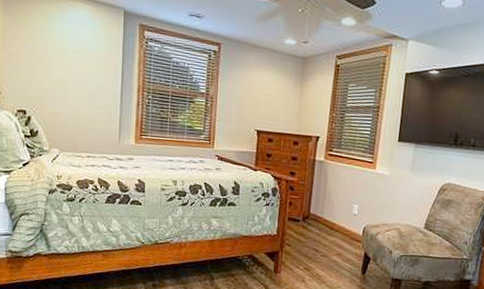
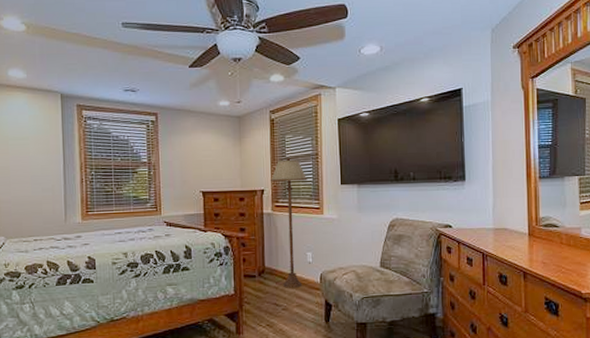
floor lamp: none [325,106,365,237] -> present [270,157,308,288]

